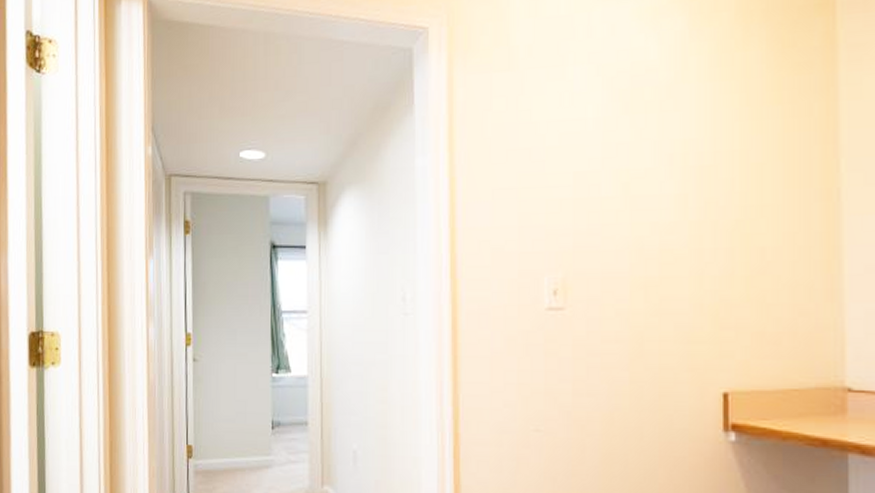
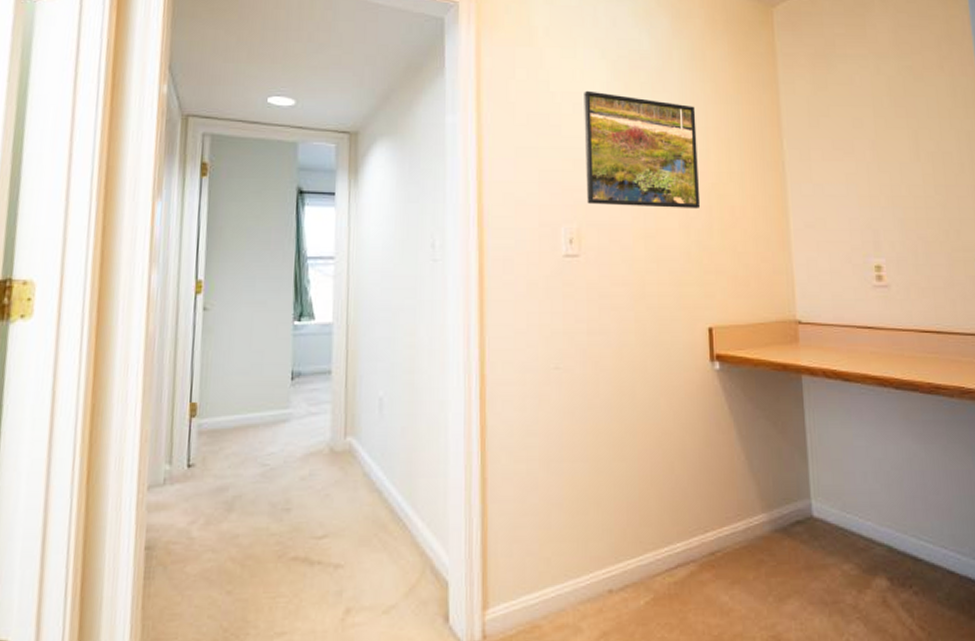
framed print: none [573,116,719,253] -> present [584,90,701,209]

